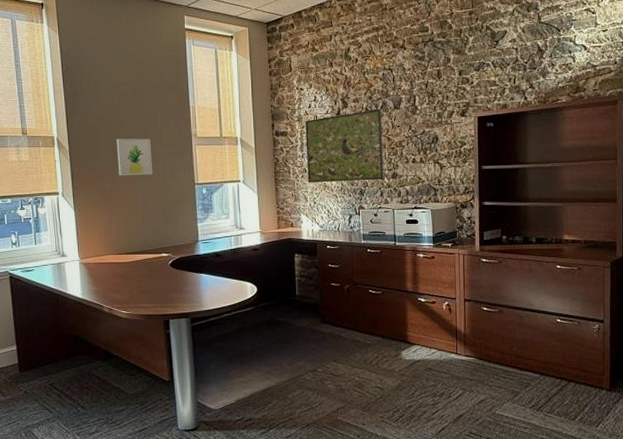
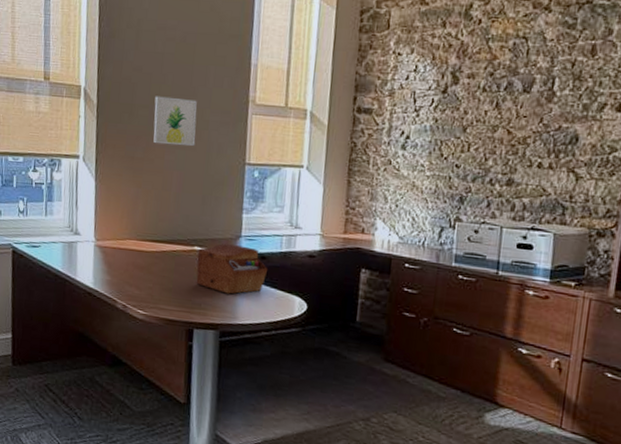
sewing box: none [165,247,223,288] -> present [196,243,268,294]
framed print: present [305,108,384,183] -> none [391,89,505,186]

